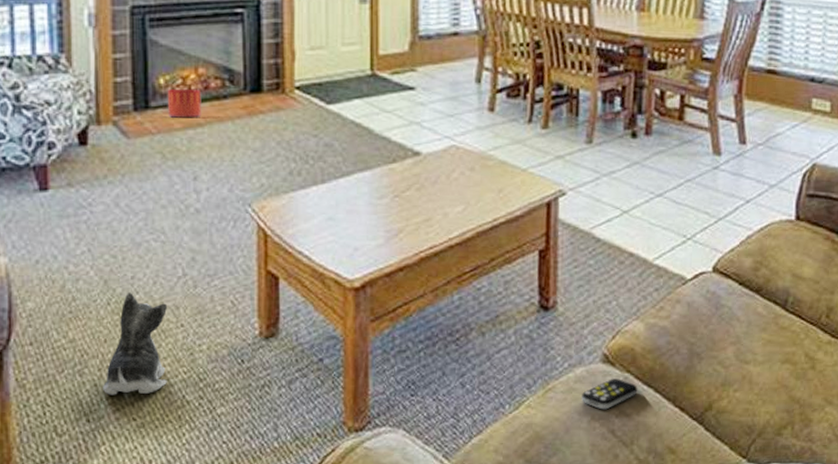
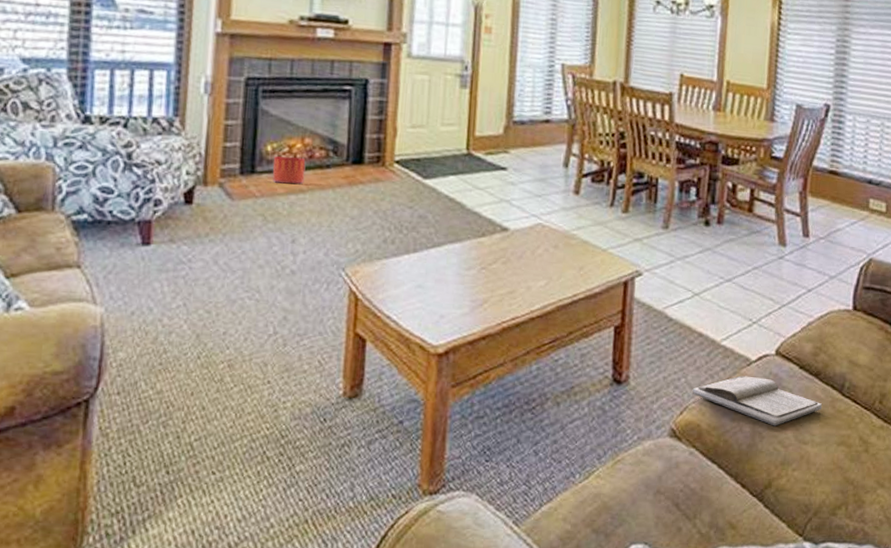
plush toy: present [103,293,167,395] -> none [185,348,256,448]
remote control: present [582,379,638,410] -> none [649,453,702,483]
book: none [624,295,764,347] -> present [692,375,822,426]

